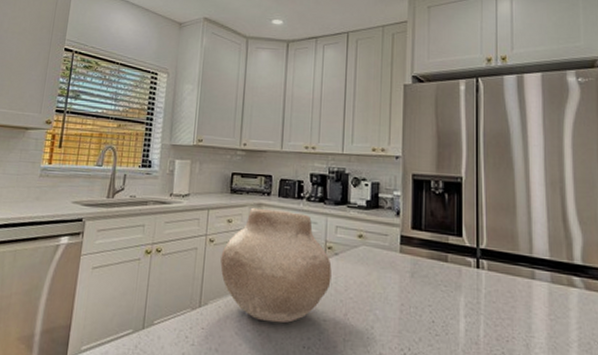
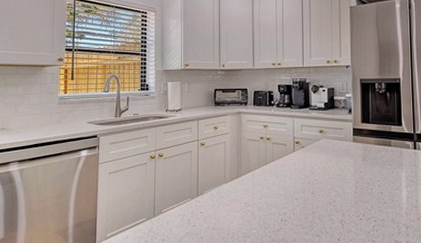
vase: present [220,207,332,324] -> none [211,115,300,204]

